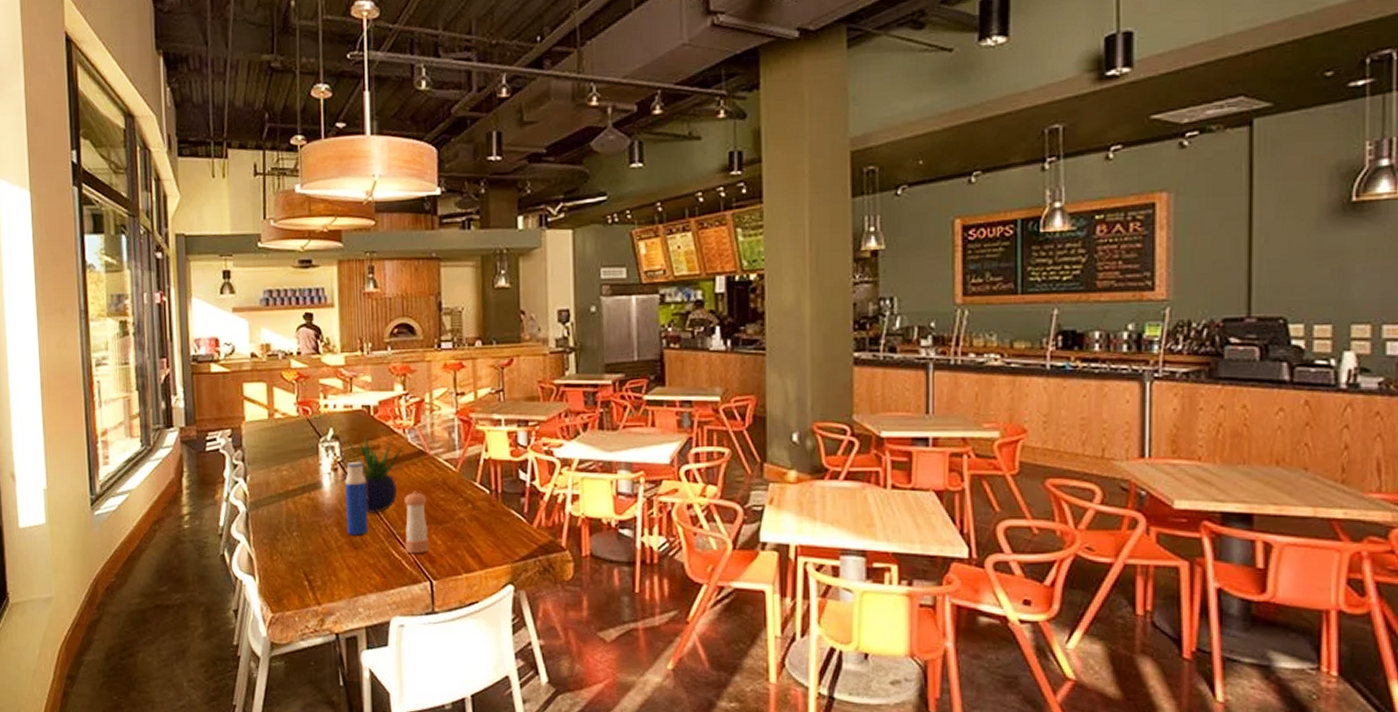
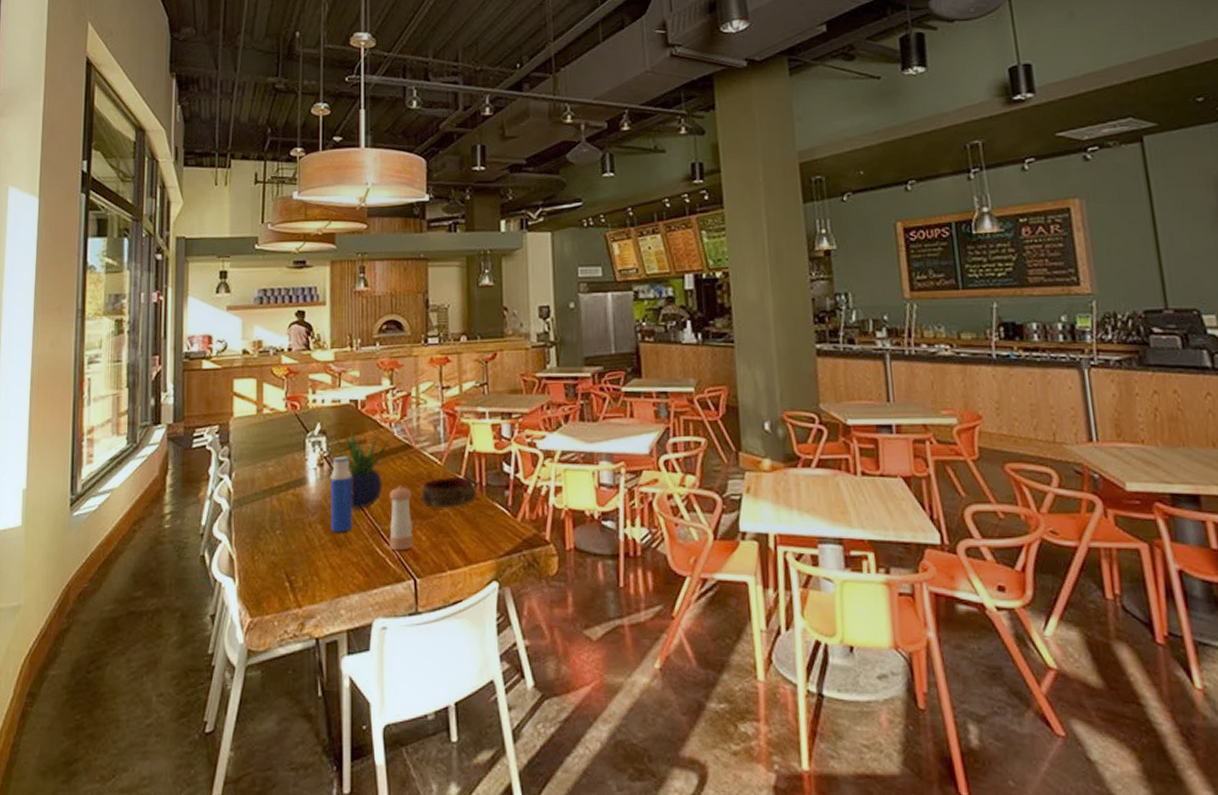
bowl: none [436,484,493,515] -> present [421,477,477,509]

